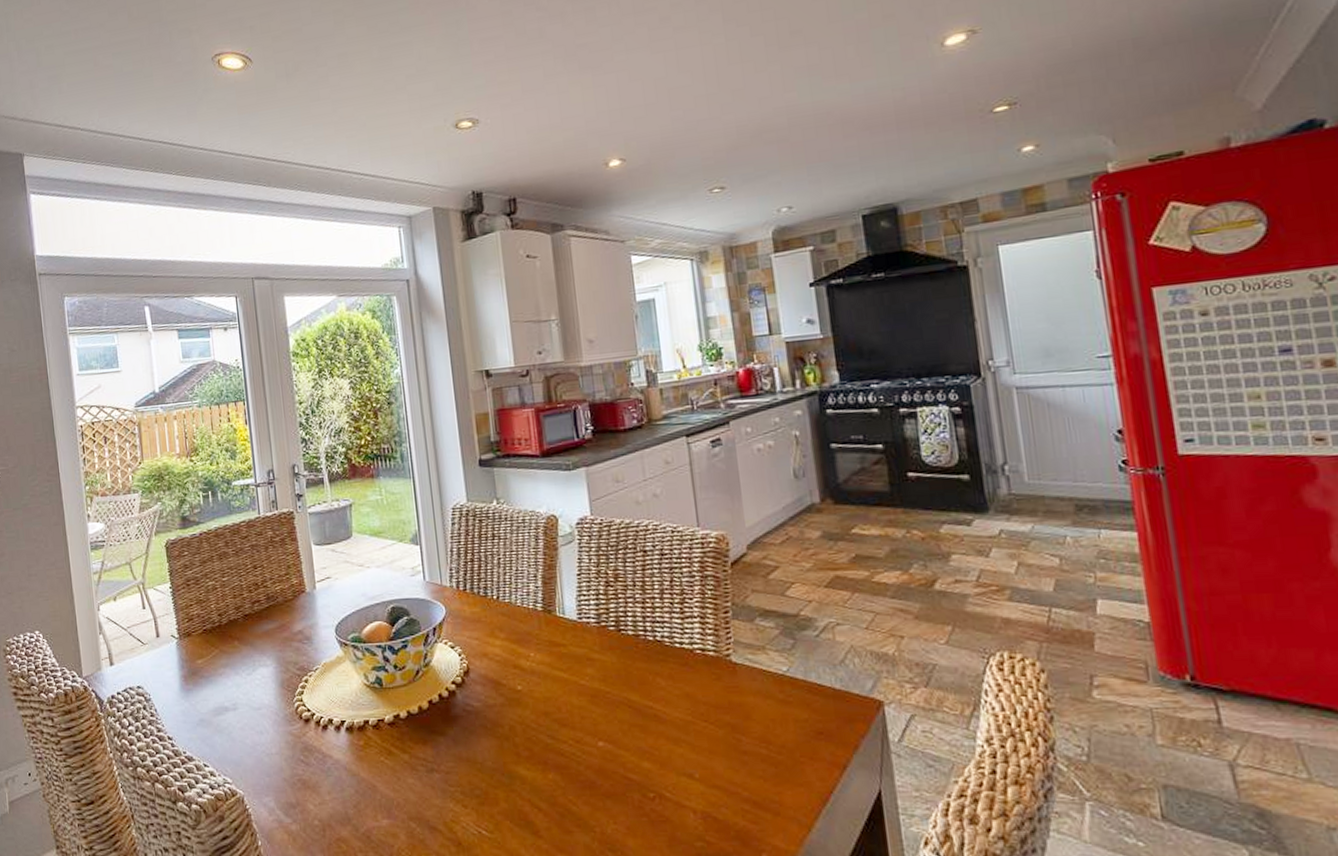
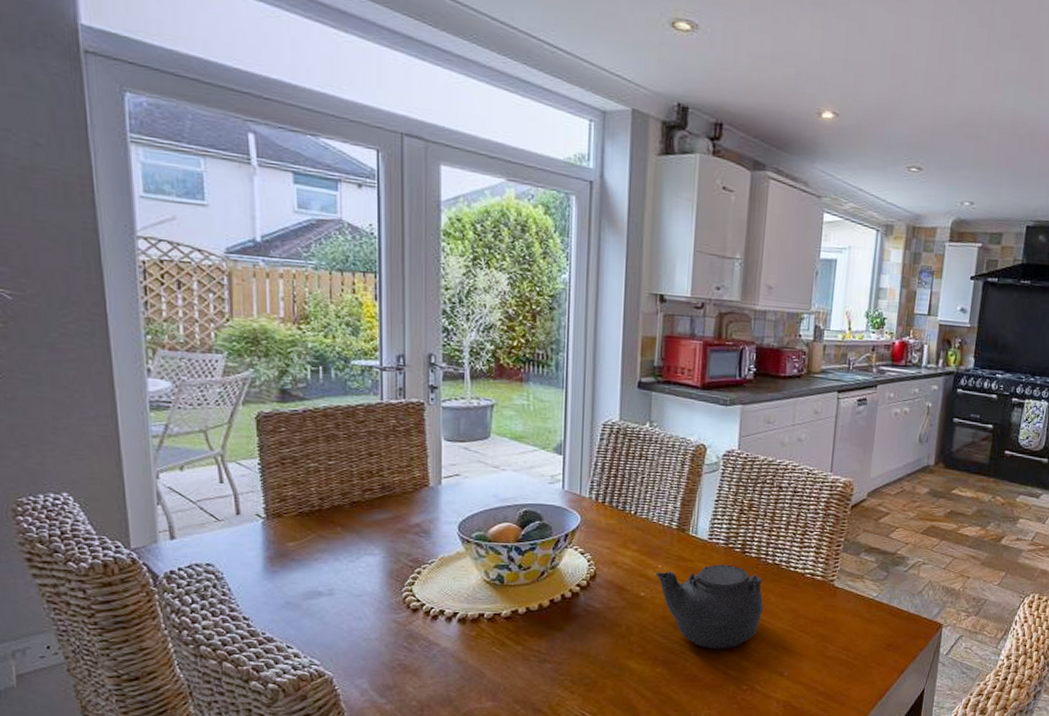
teapot: none [529,646,655,749] -> present [655,564,764,650]

